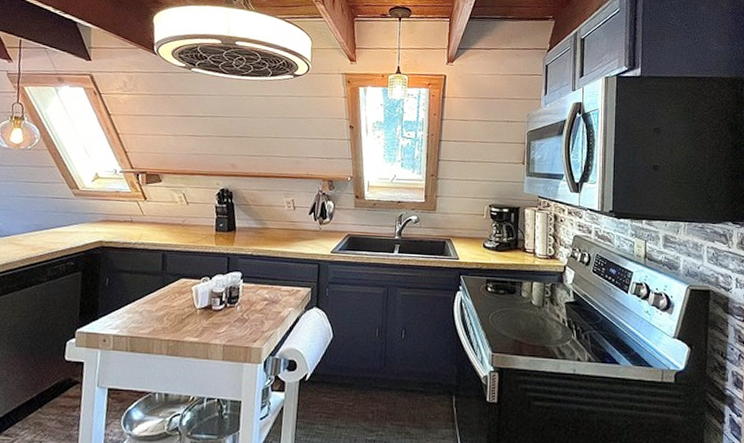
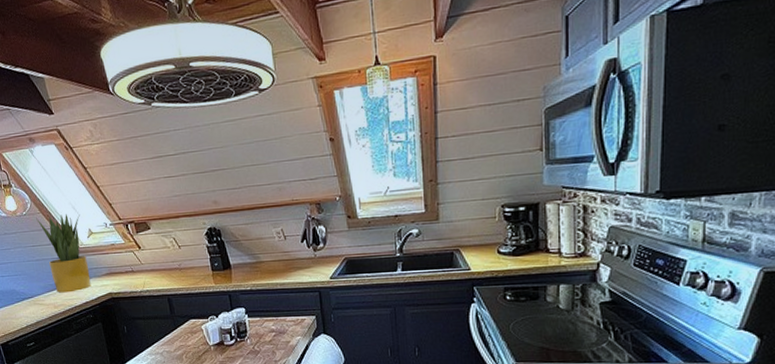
planter: none [39,154,90,235] -> present [36,214,91,293]

